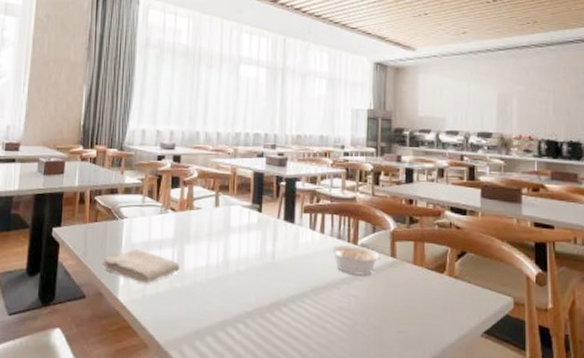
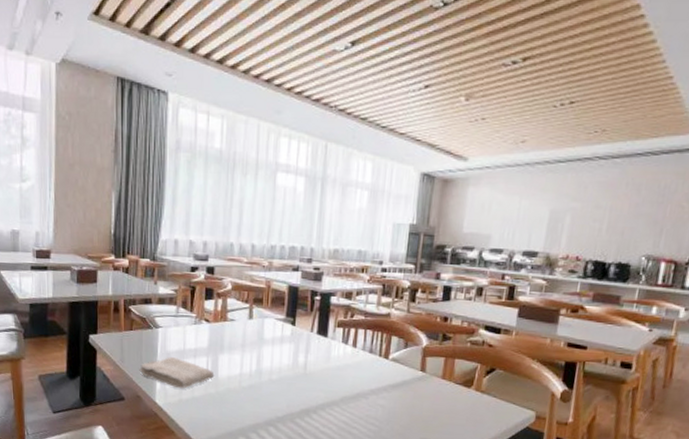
legume: present [329,244,381,275] -> none [360,357,411,388]

